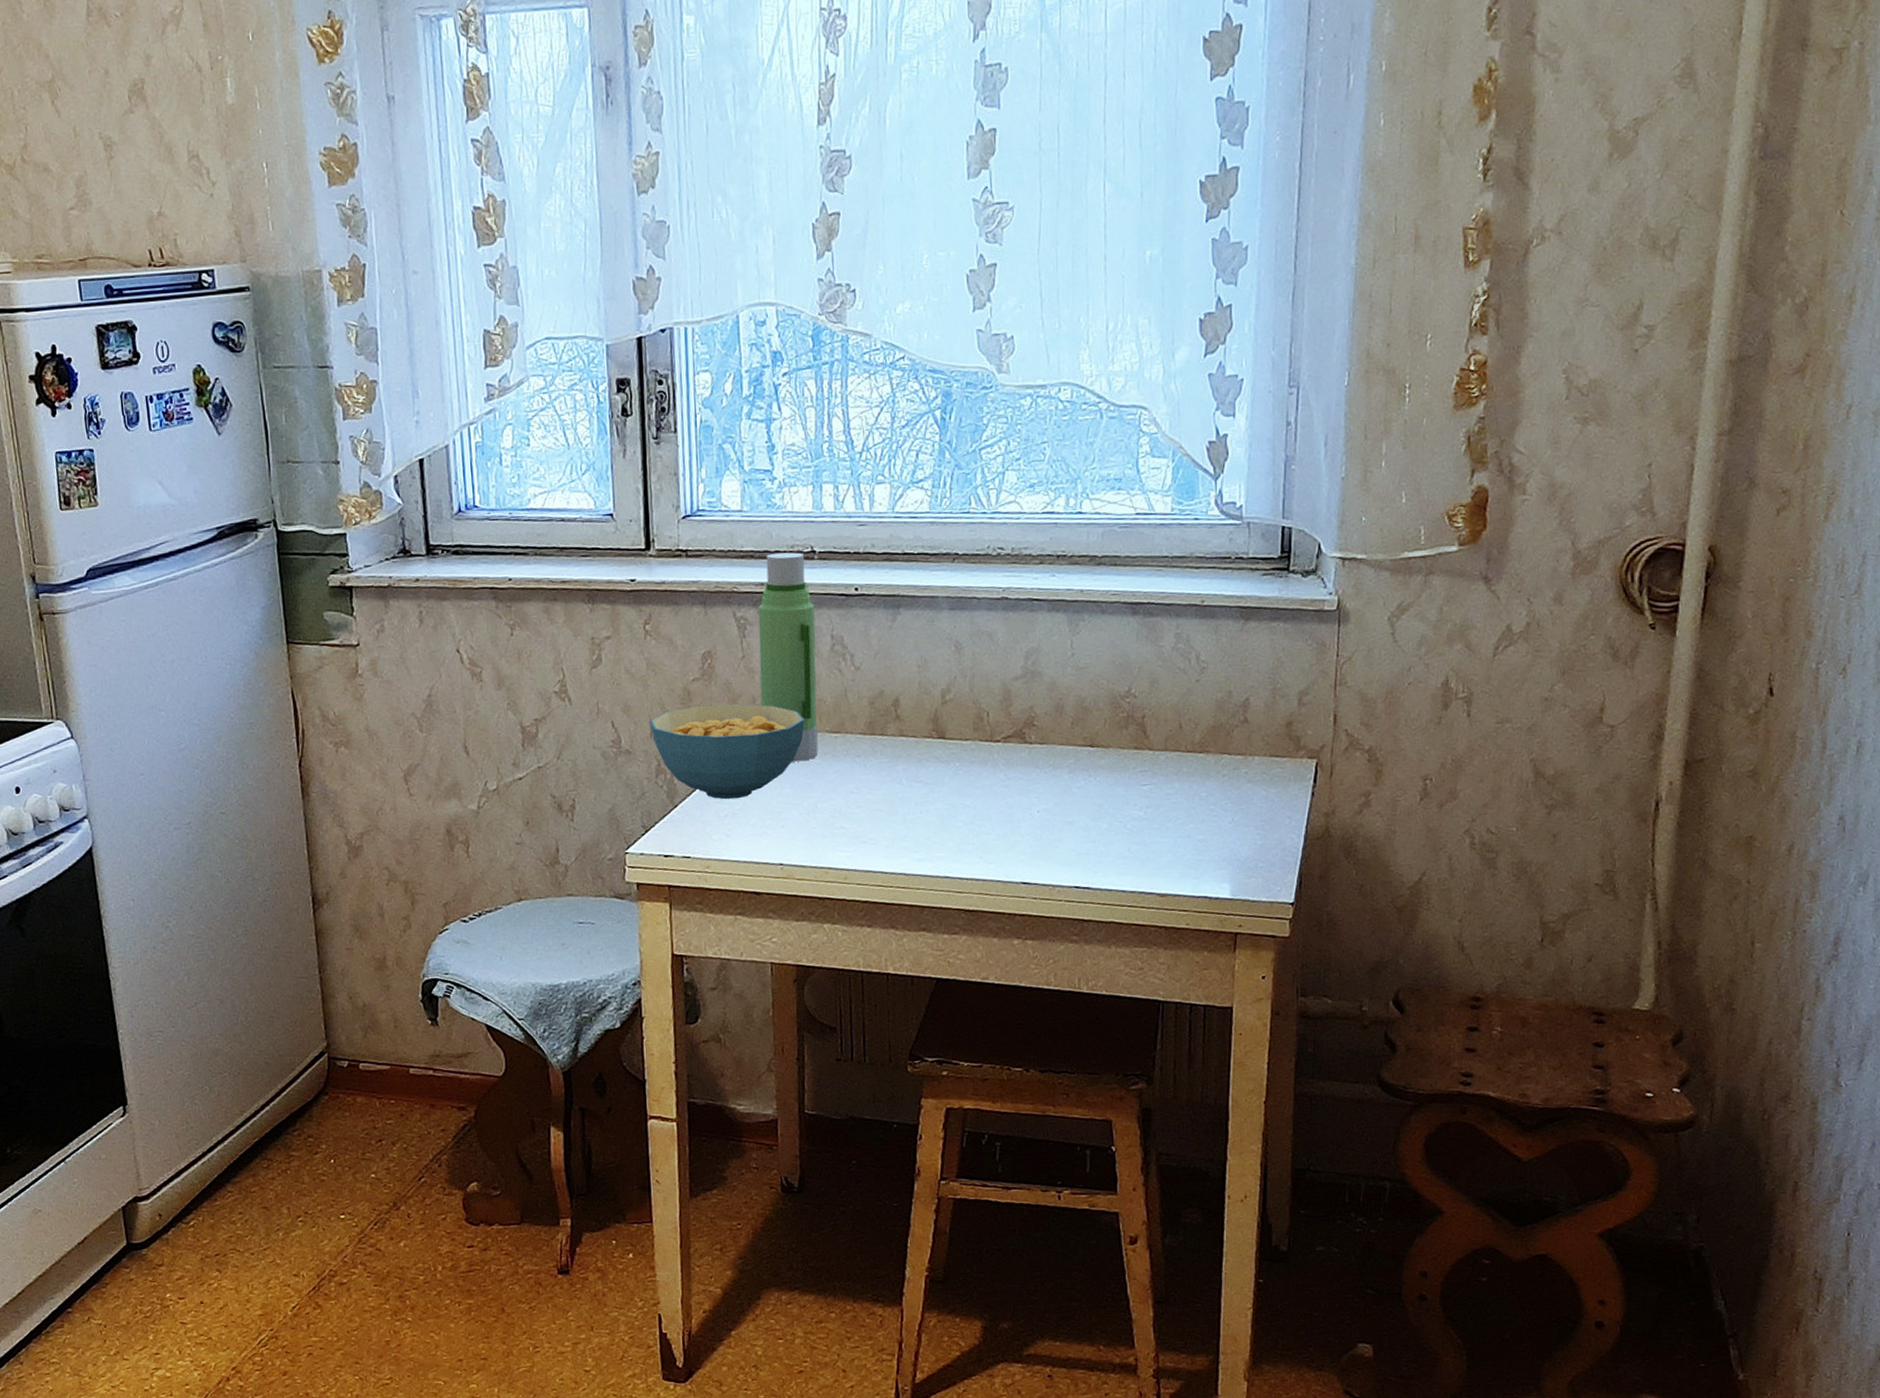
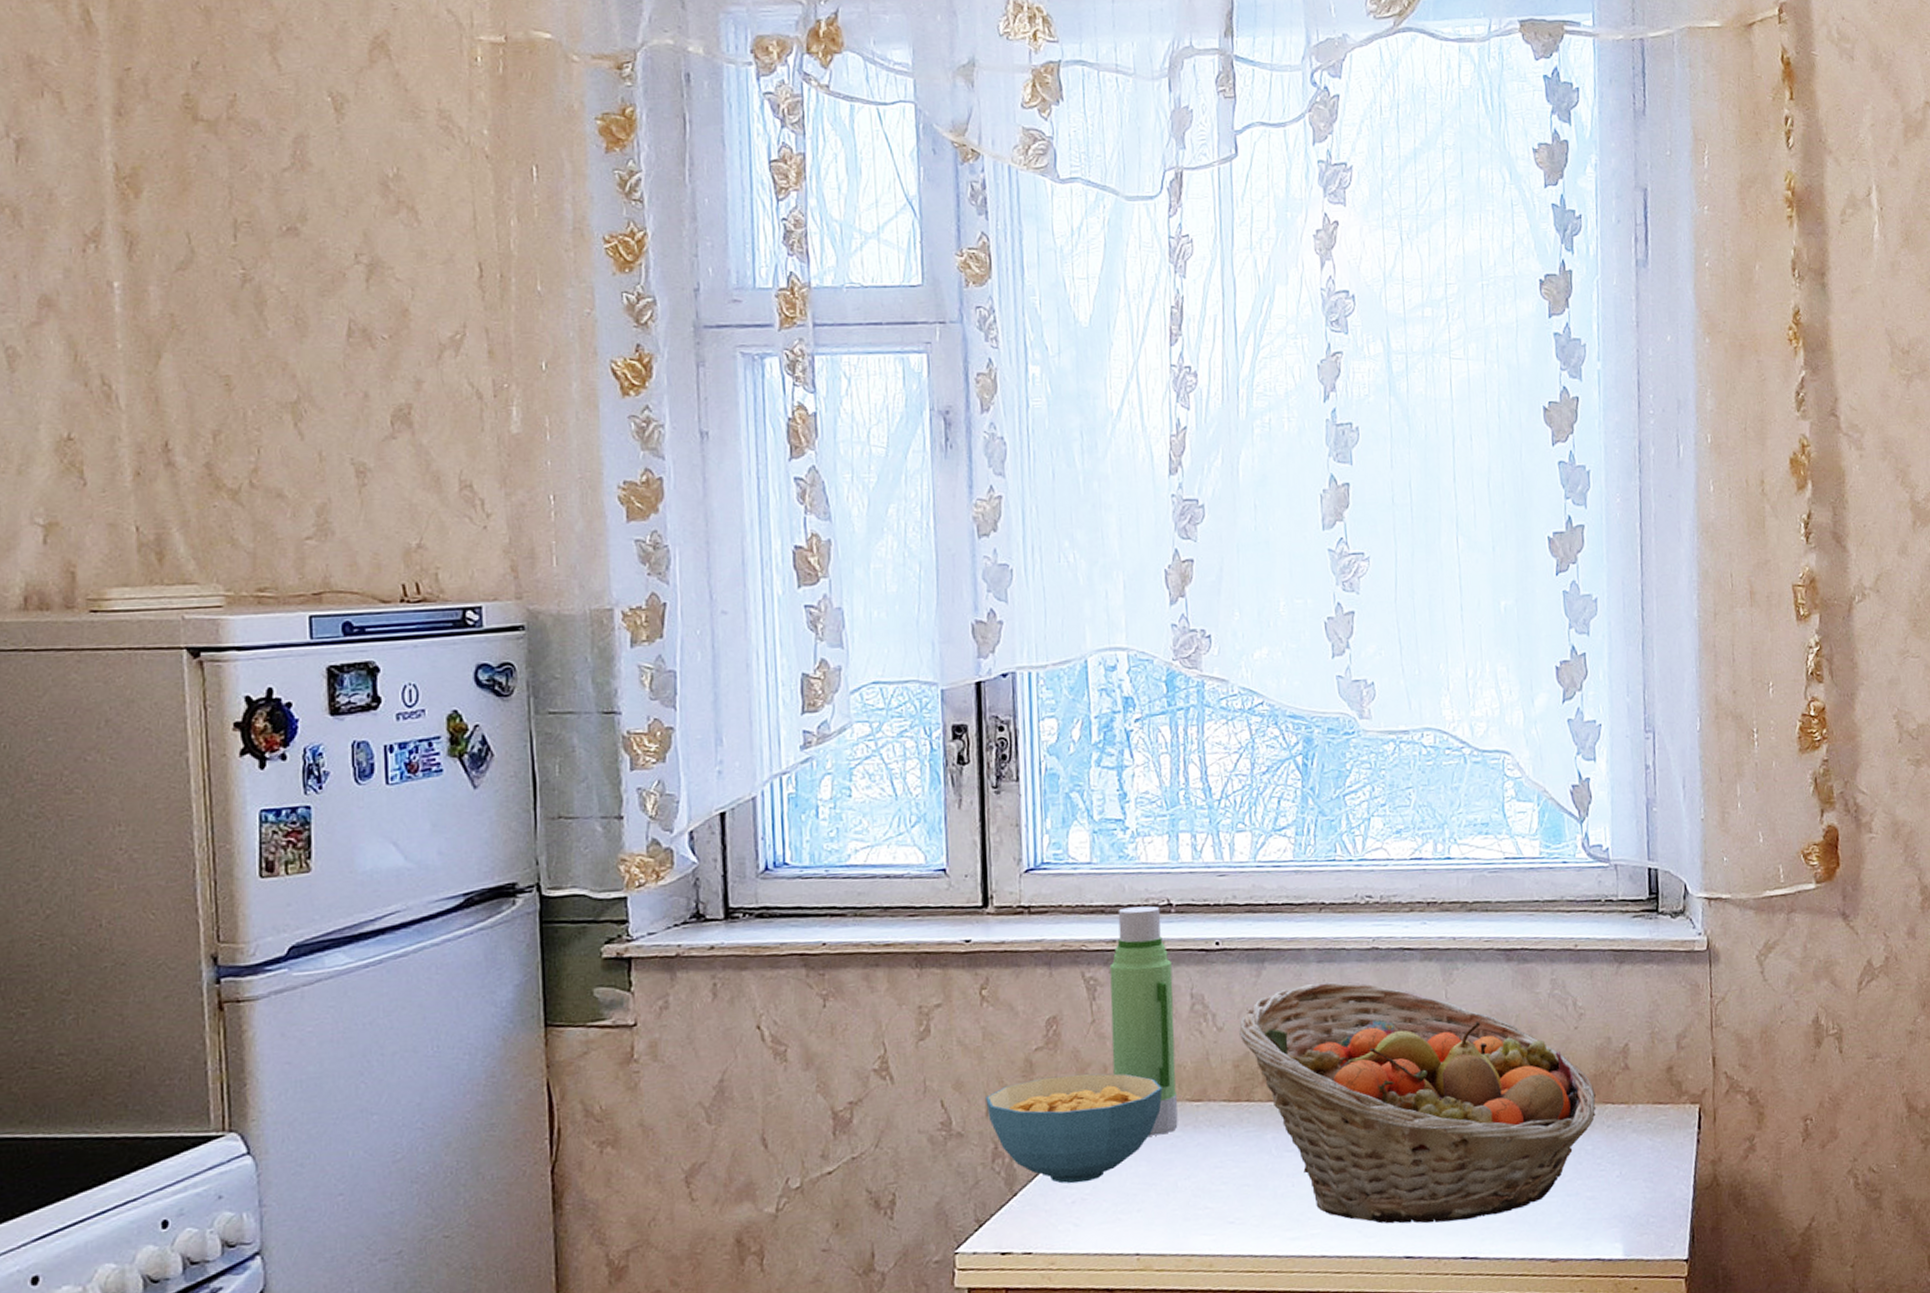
fruit basket: none [874,628,1214,854] -> present [1238,981,1597,1224]

